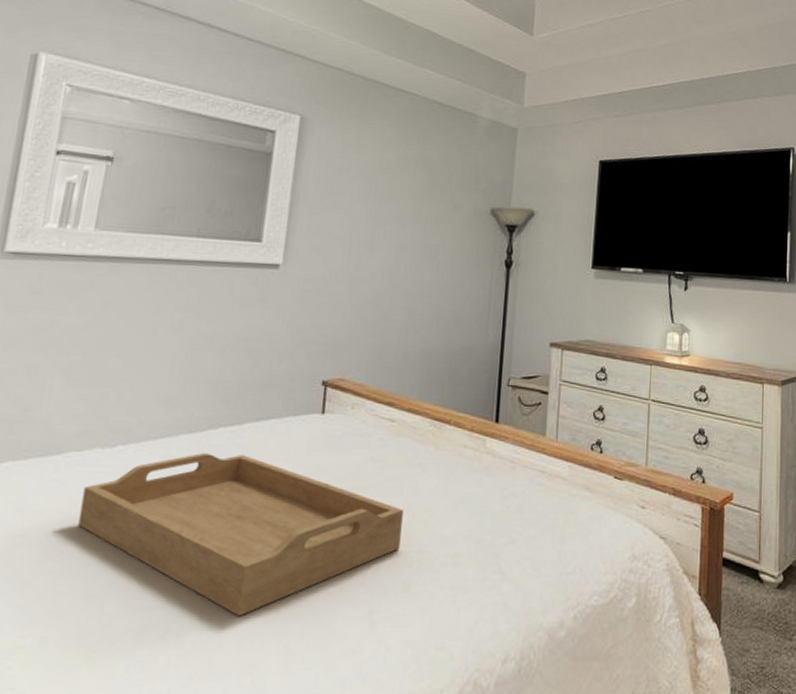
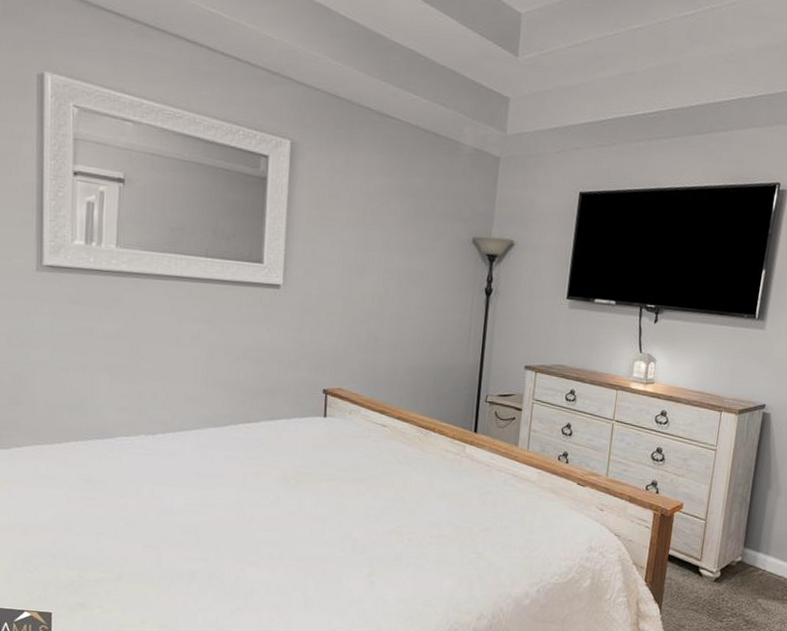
serving tray: present [78,452,403,617] -> none [134,443,395,570]

